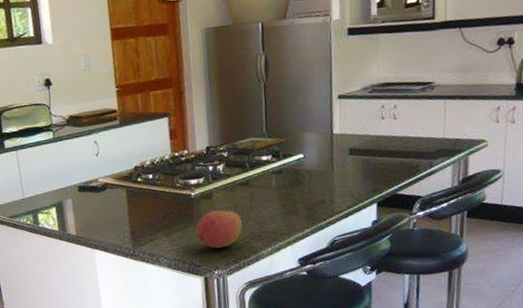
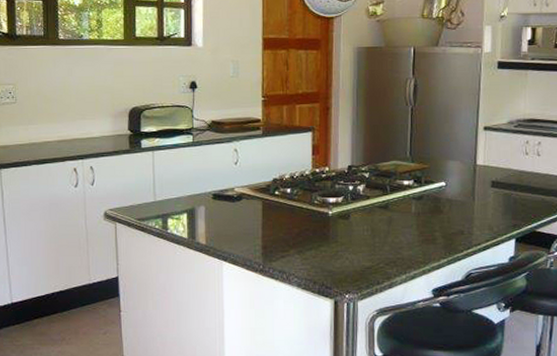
fruit: present [197,210,242,249] -> none [331,231,378,272]

